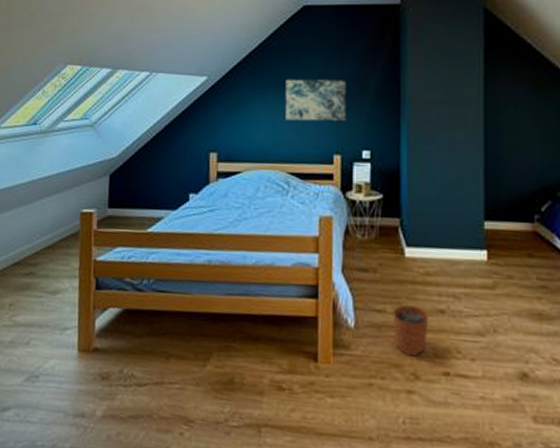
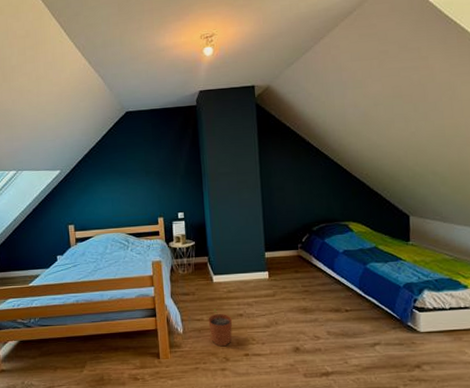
wall art: present [285,79,347,121] -> none [118,164,164,197]

